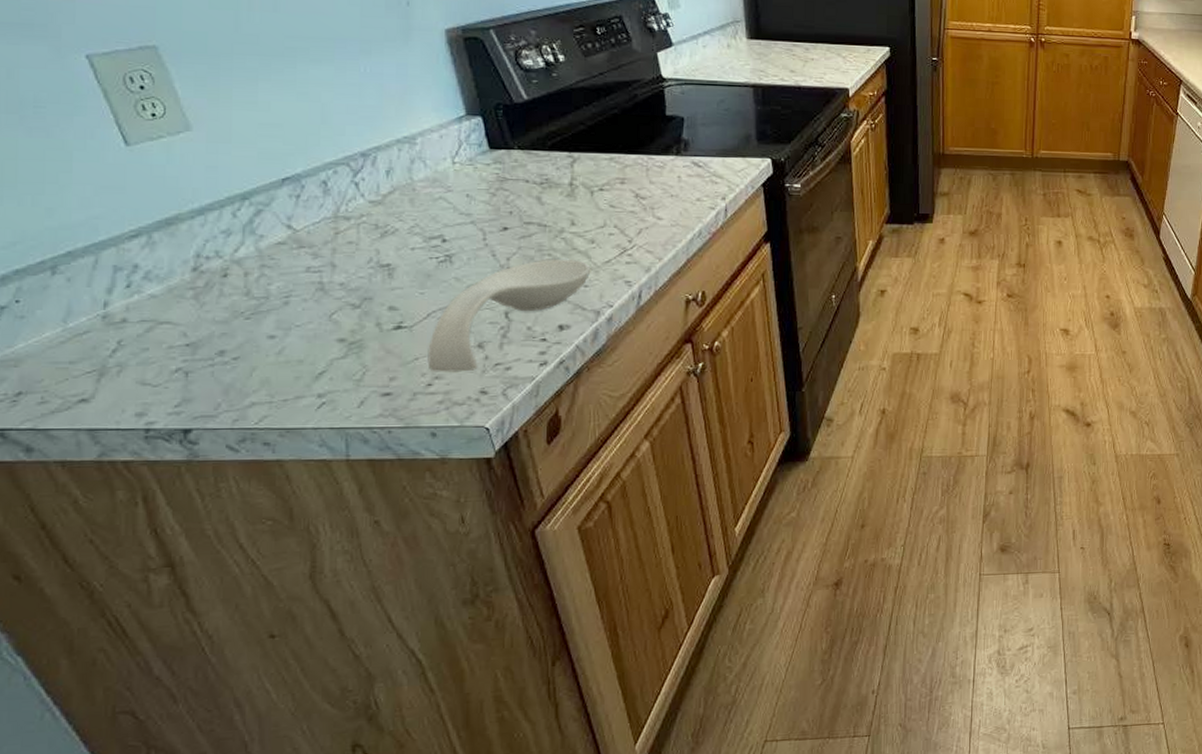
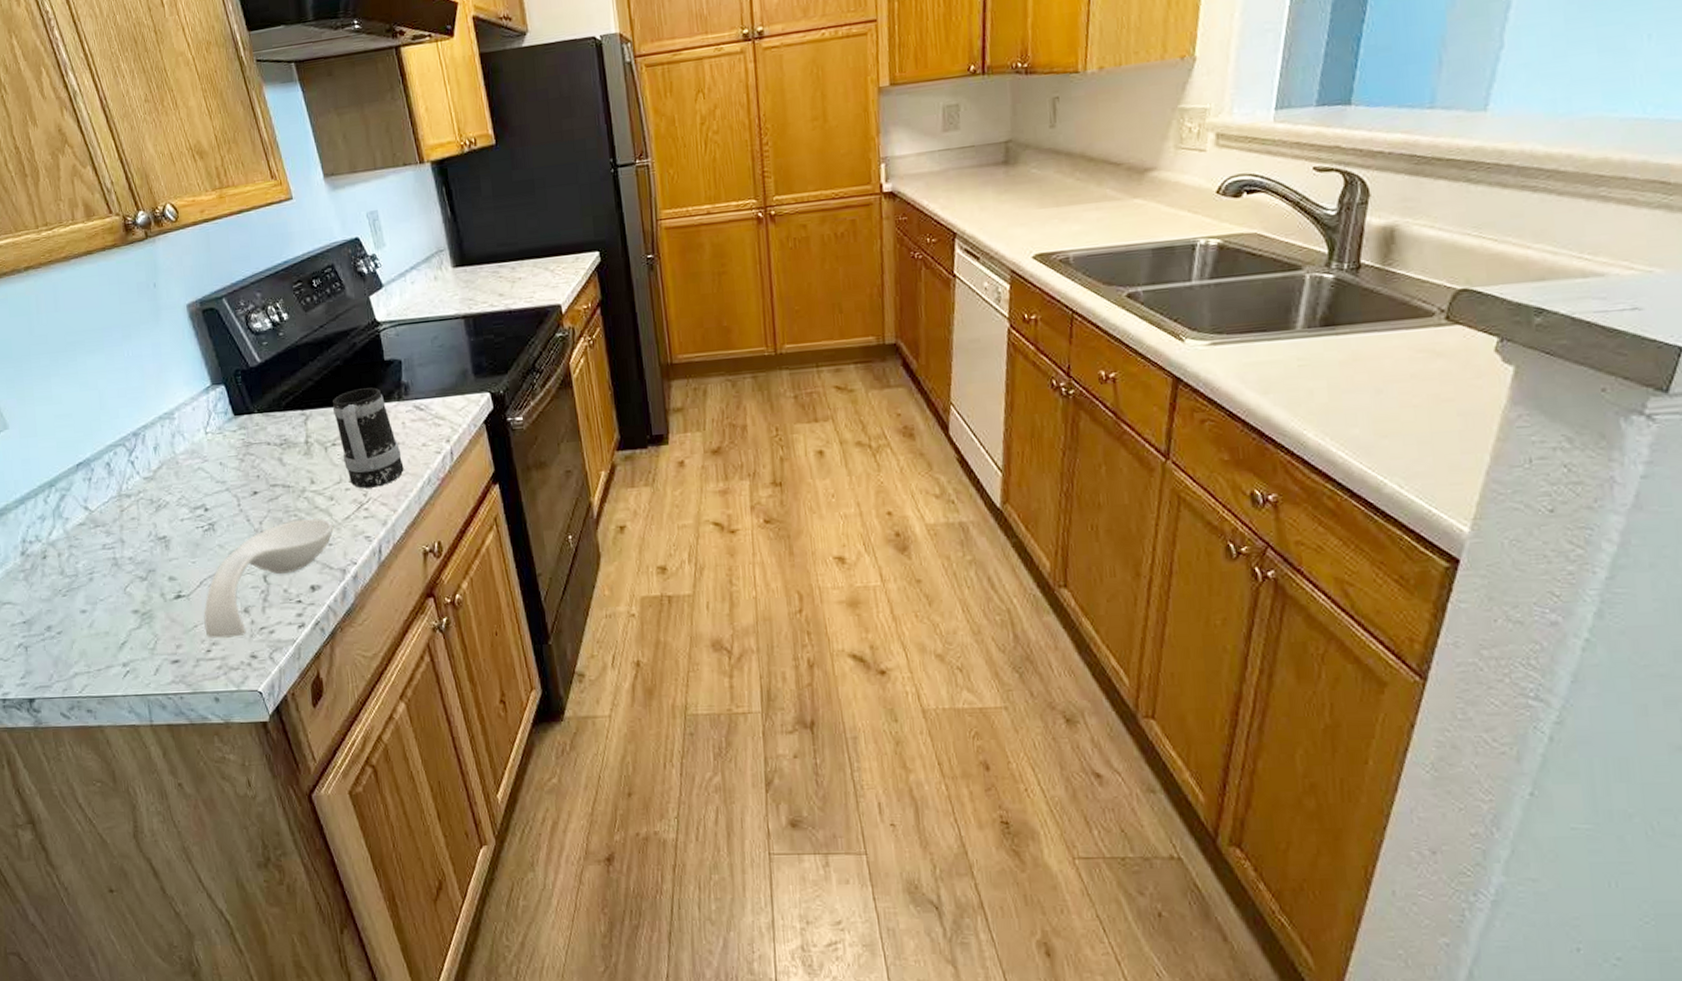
mug: none [604,139,675,235] -> present [332,387,404,489]

